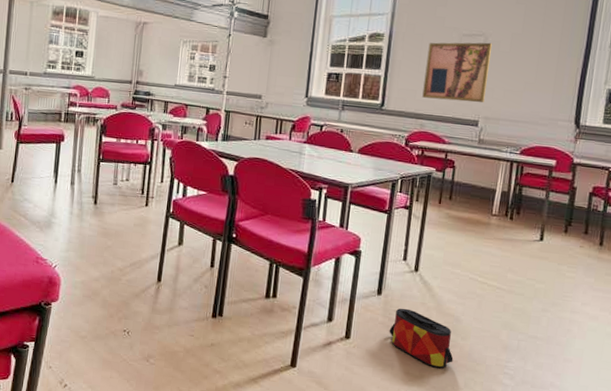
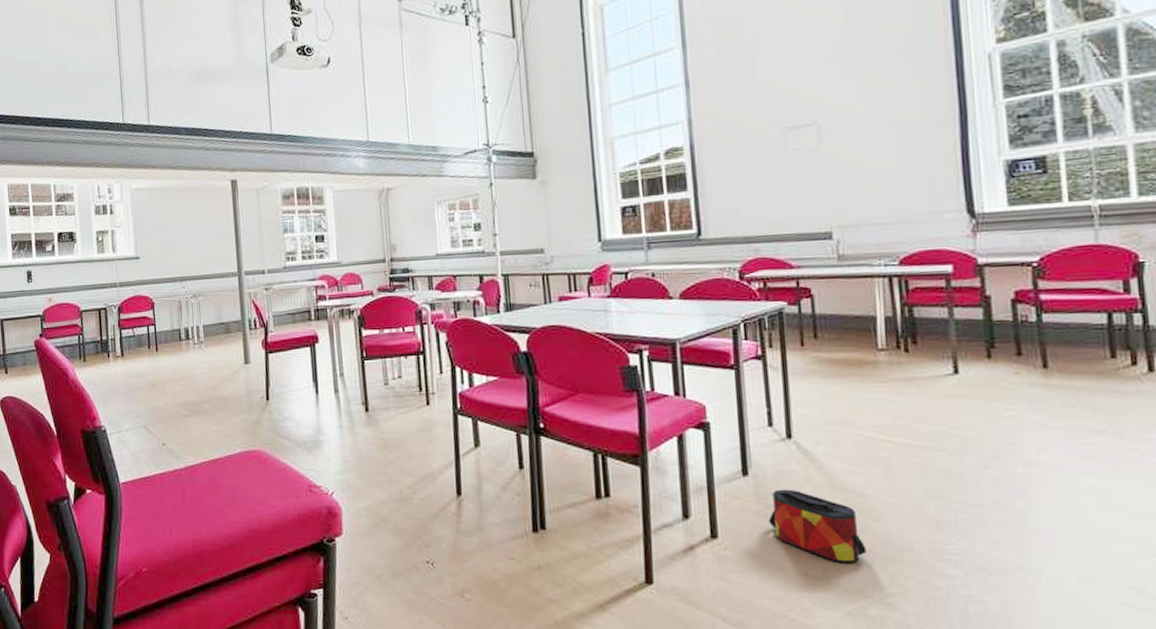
wall art: present [422,42,492,103] -> none [744,131,834,216]

